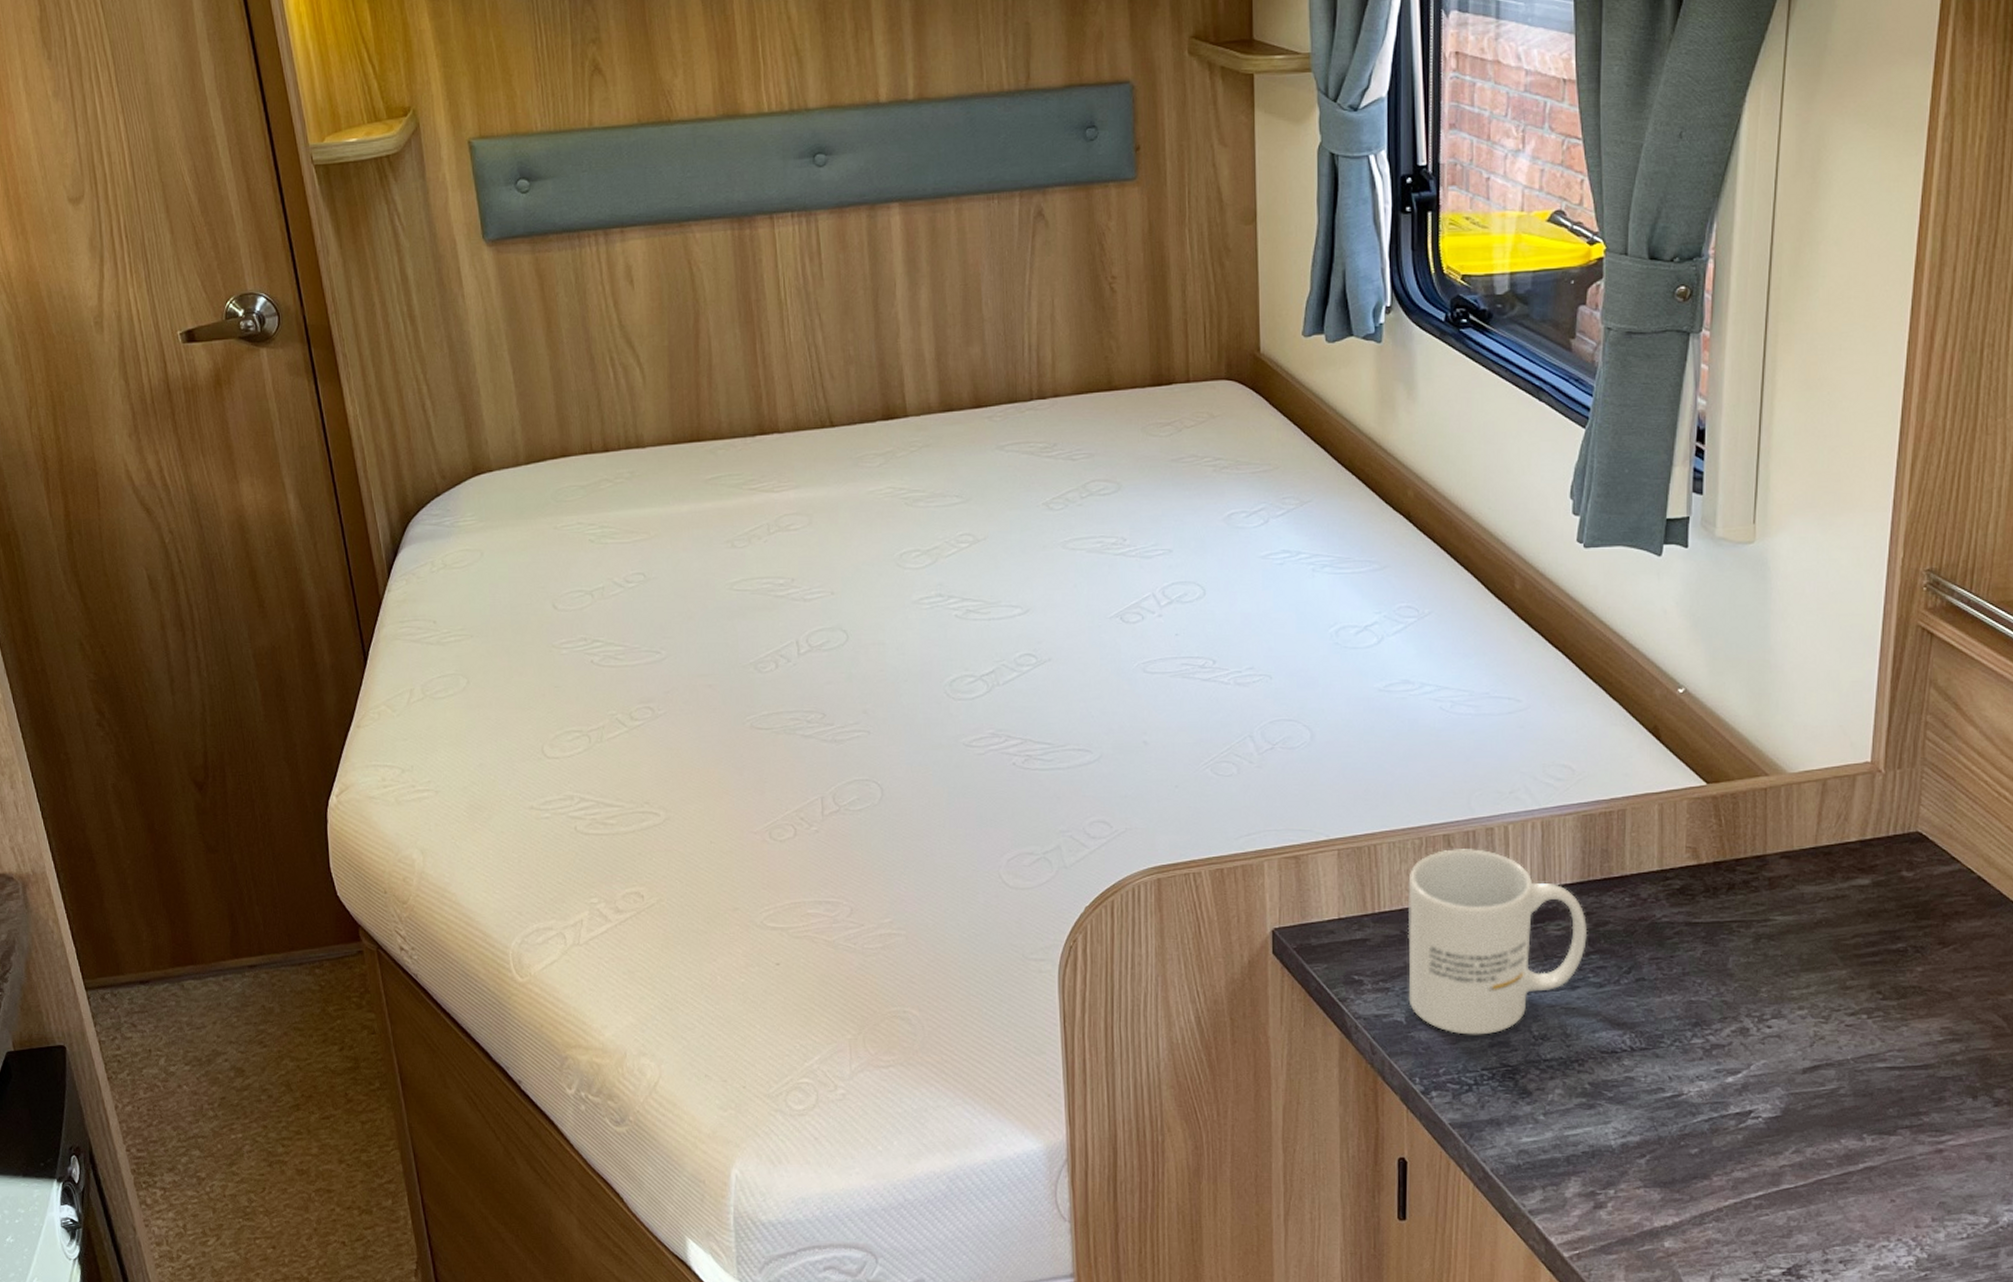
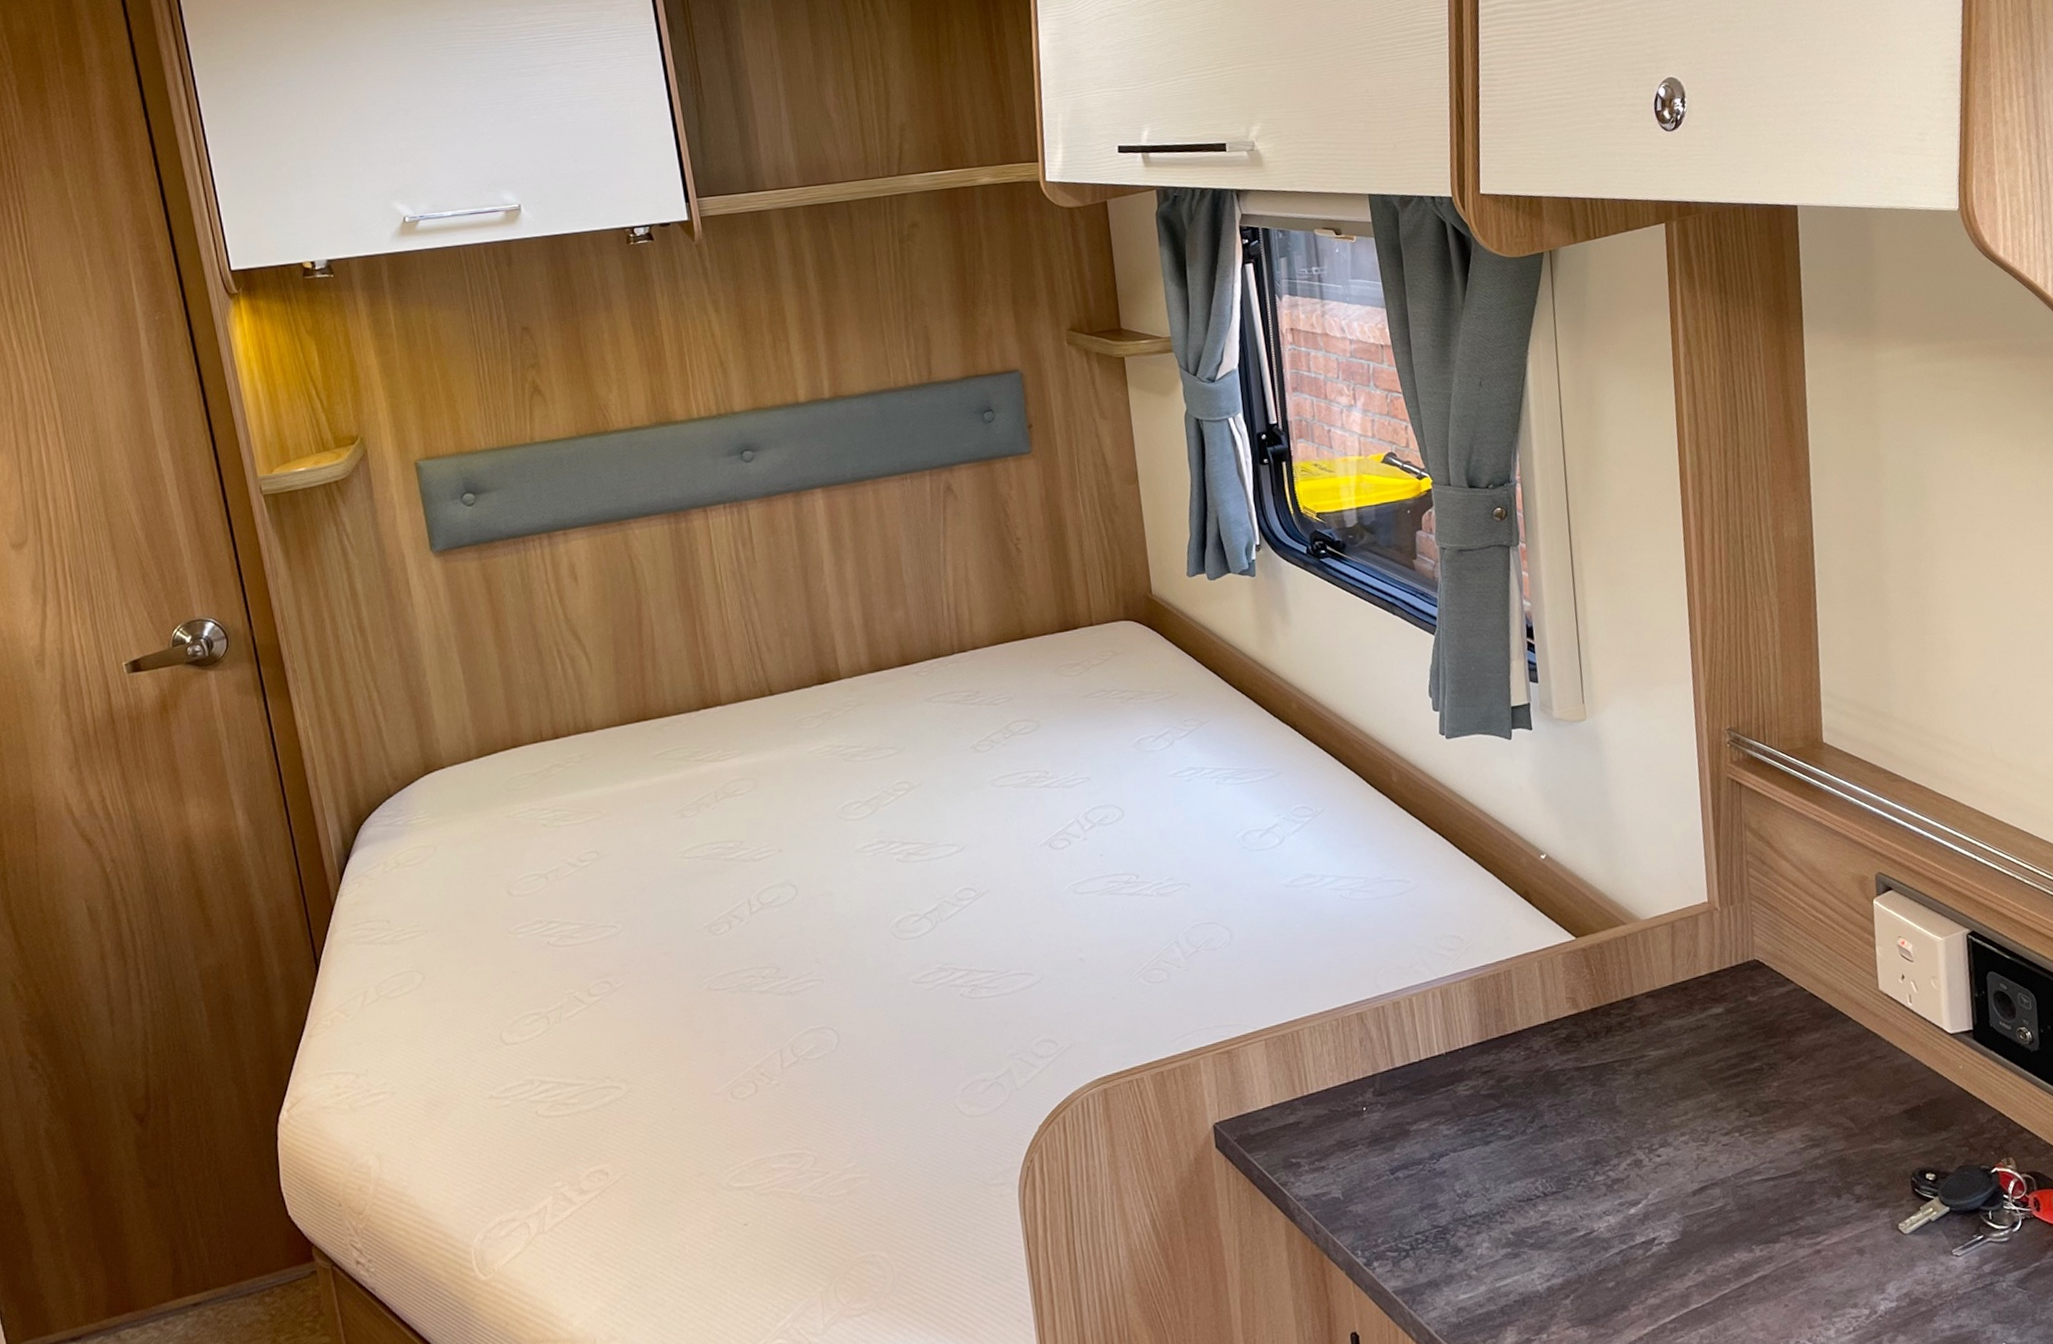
mug: present [1407,849,1588,1035] -> none [1330,1023,1493,1203]

